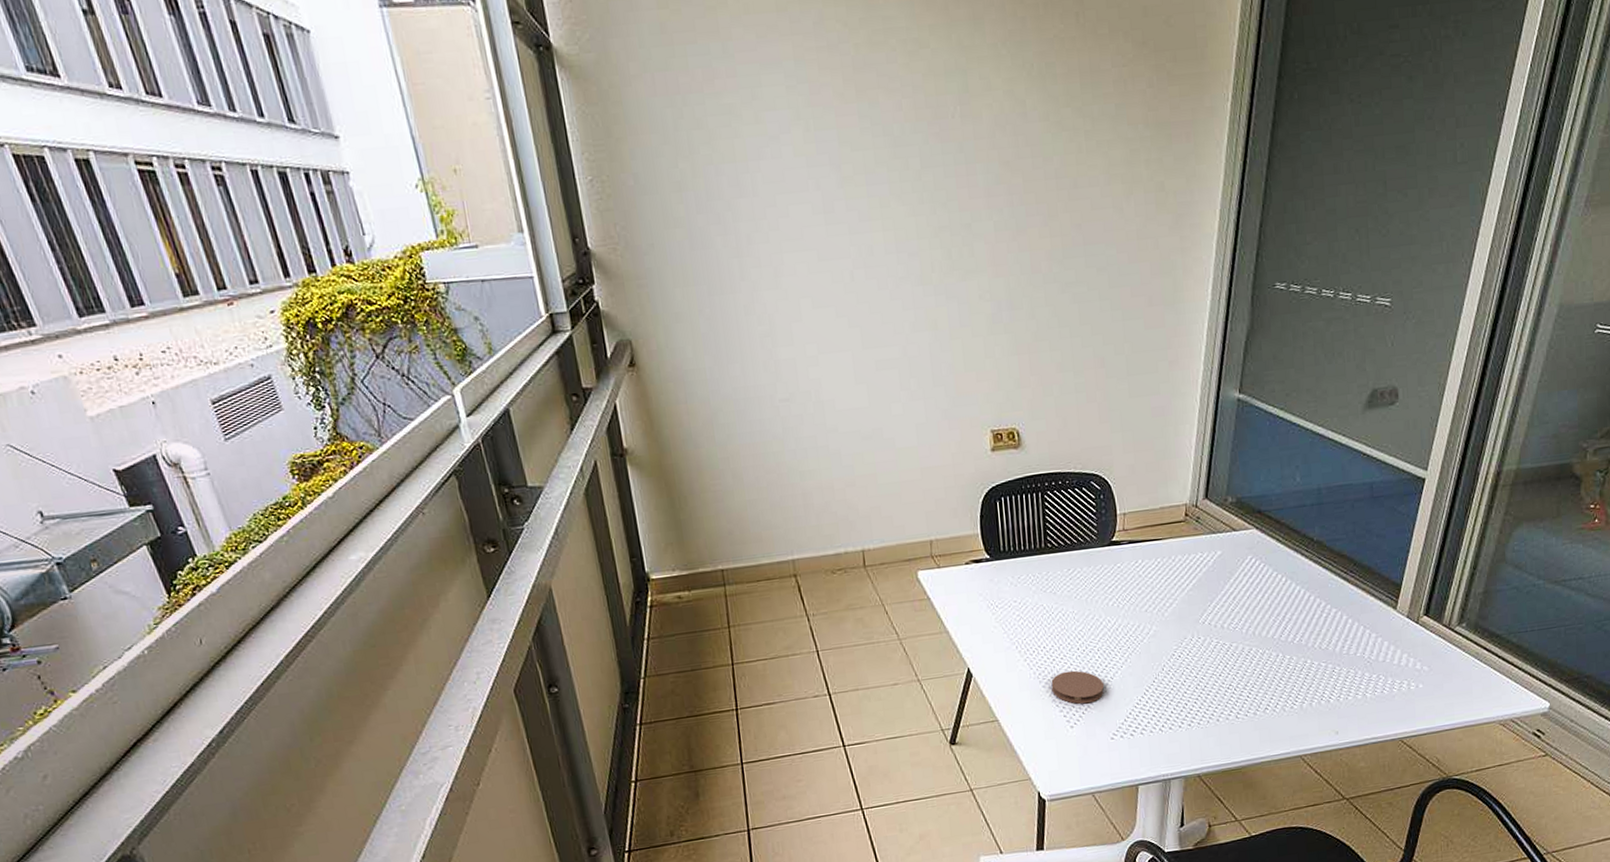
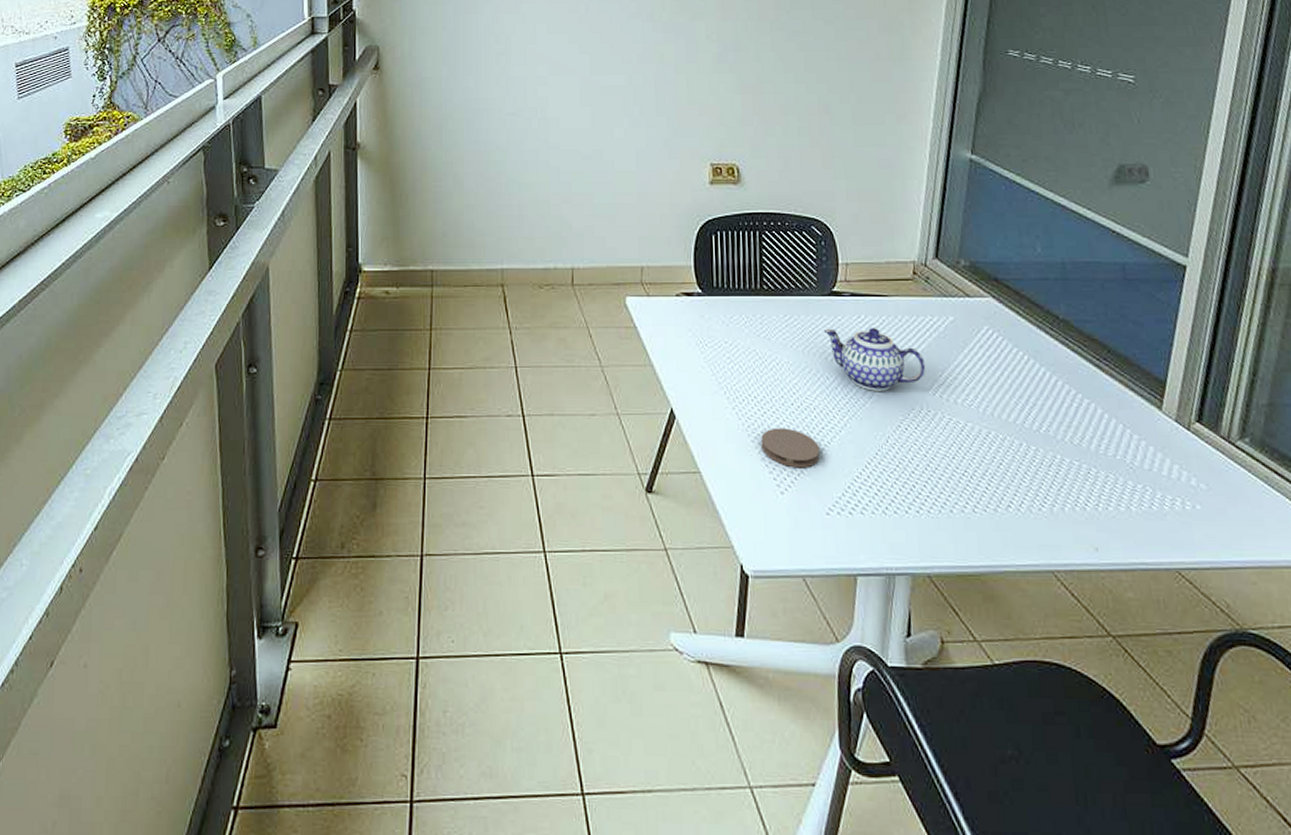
teapot: none [1105,570,1197,628] -> present [824,328,926,391]

